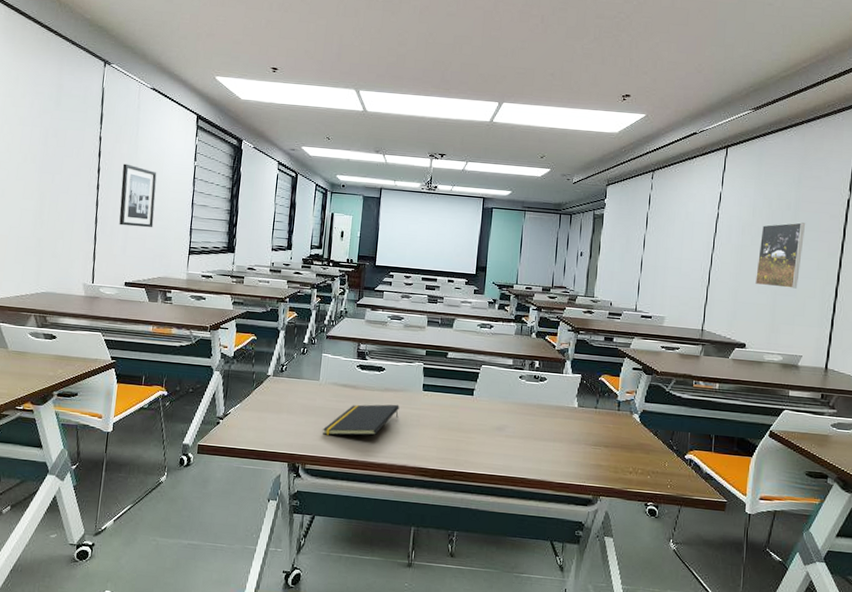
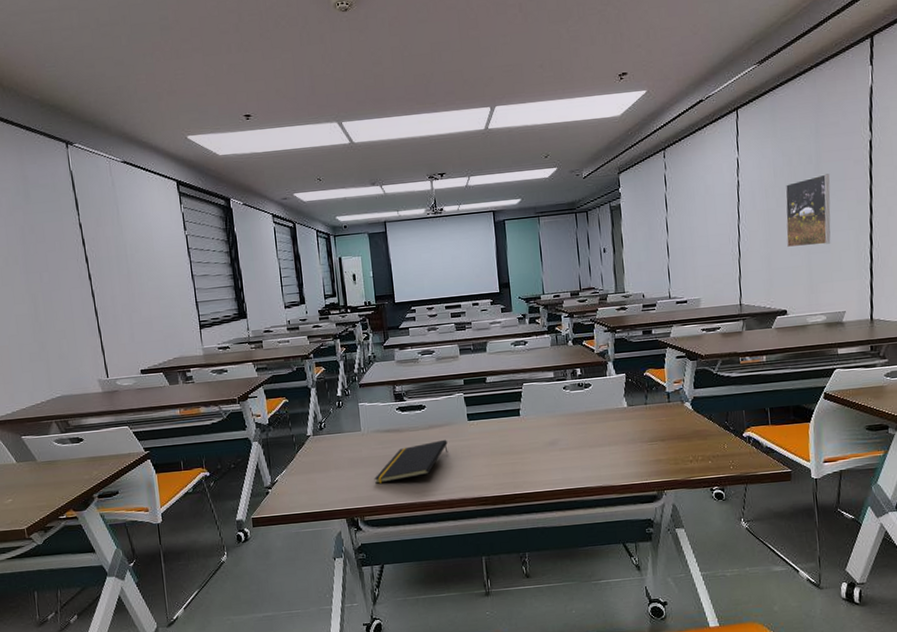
wall art: present [119,163,157,228] -> none [110,246,157,313]

